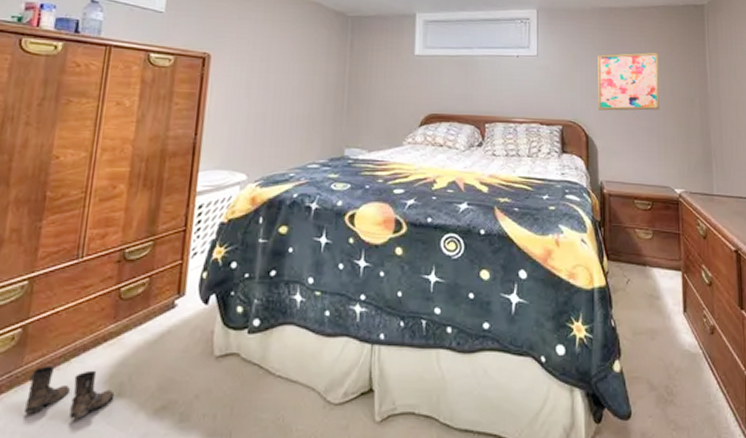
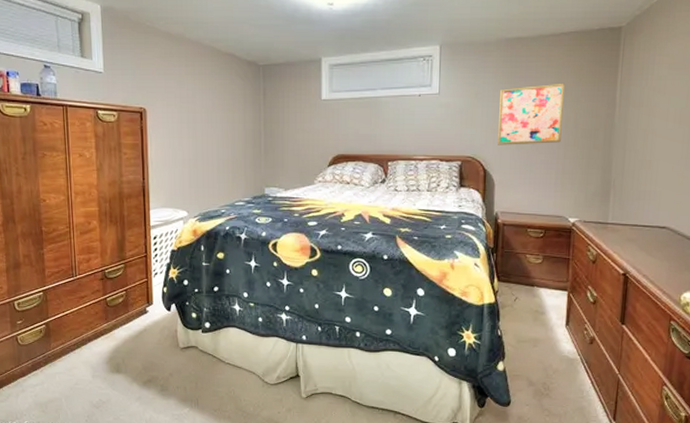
boots: present [25,366,115,420] -> none [57,350,115,386]

